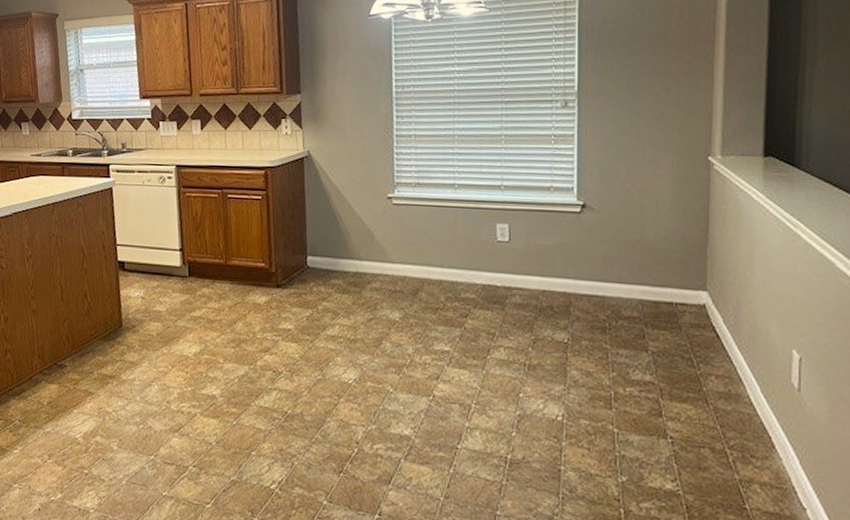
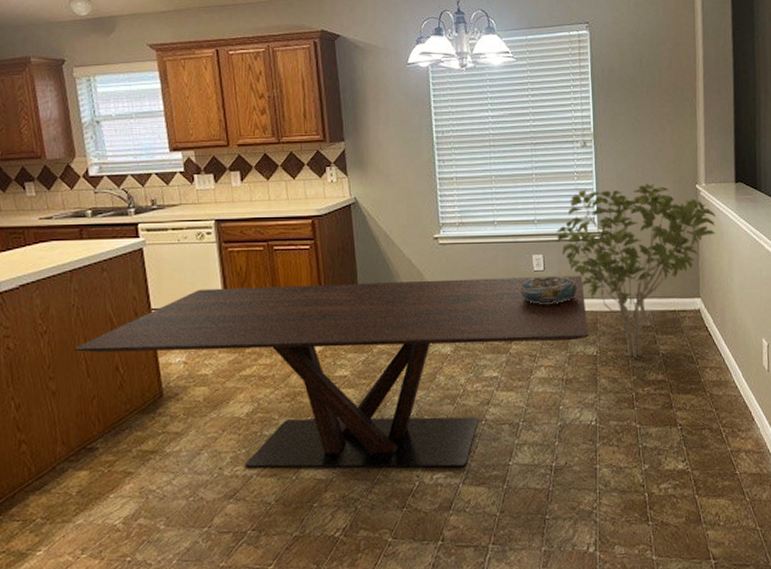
dining table: none [52,229,560,442] -> present [74,275,589,468]
decorative bowl: none [479,248,549,280] -> present [519,275,578,304]
shrub: none [525,152,735,353] -> present [556,184,716,359]

